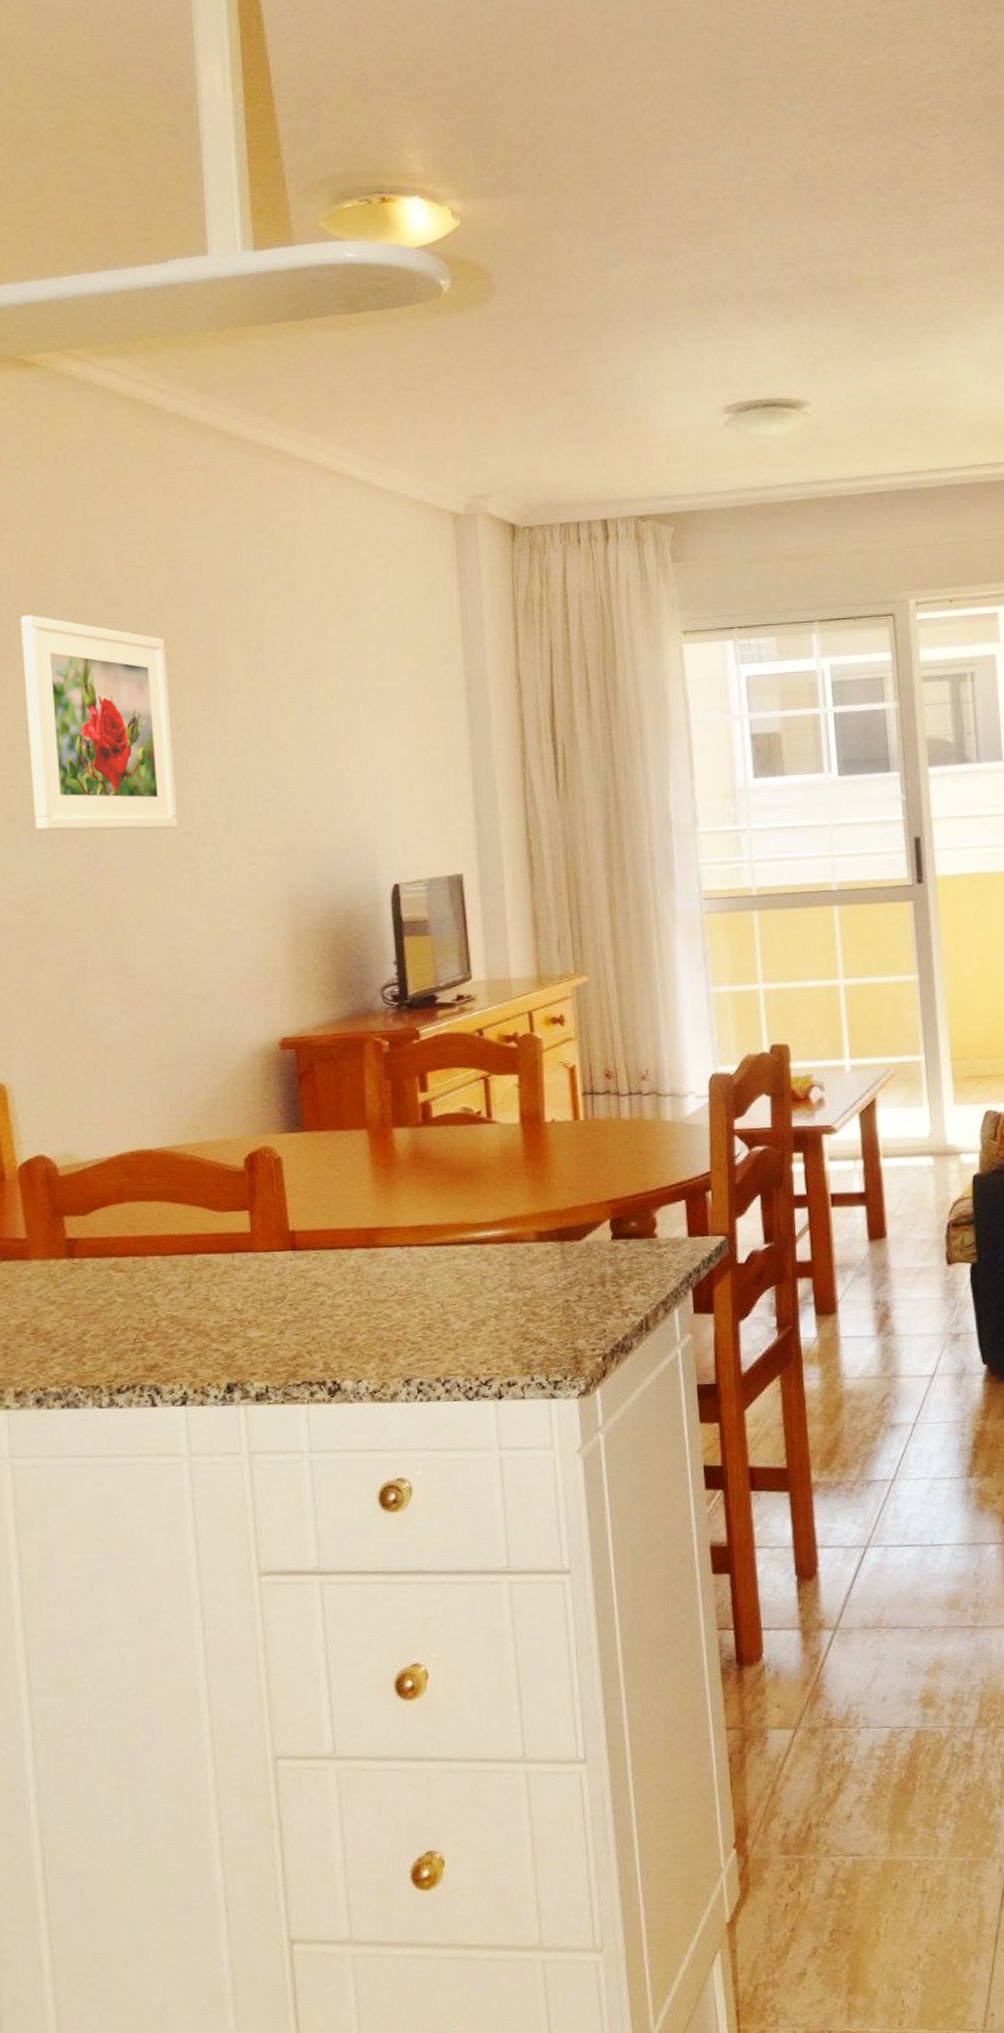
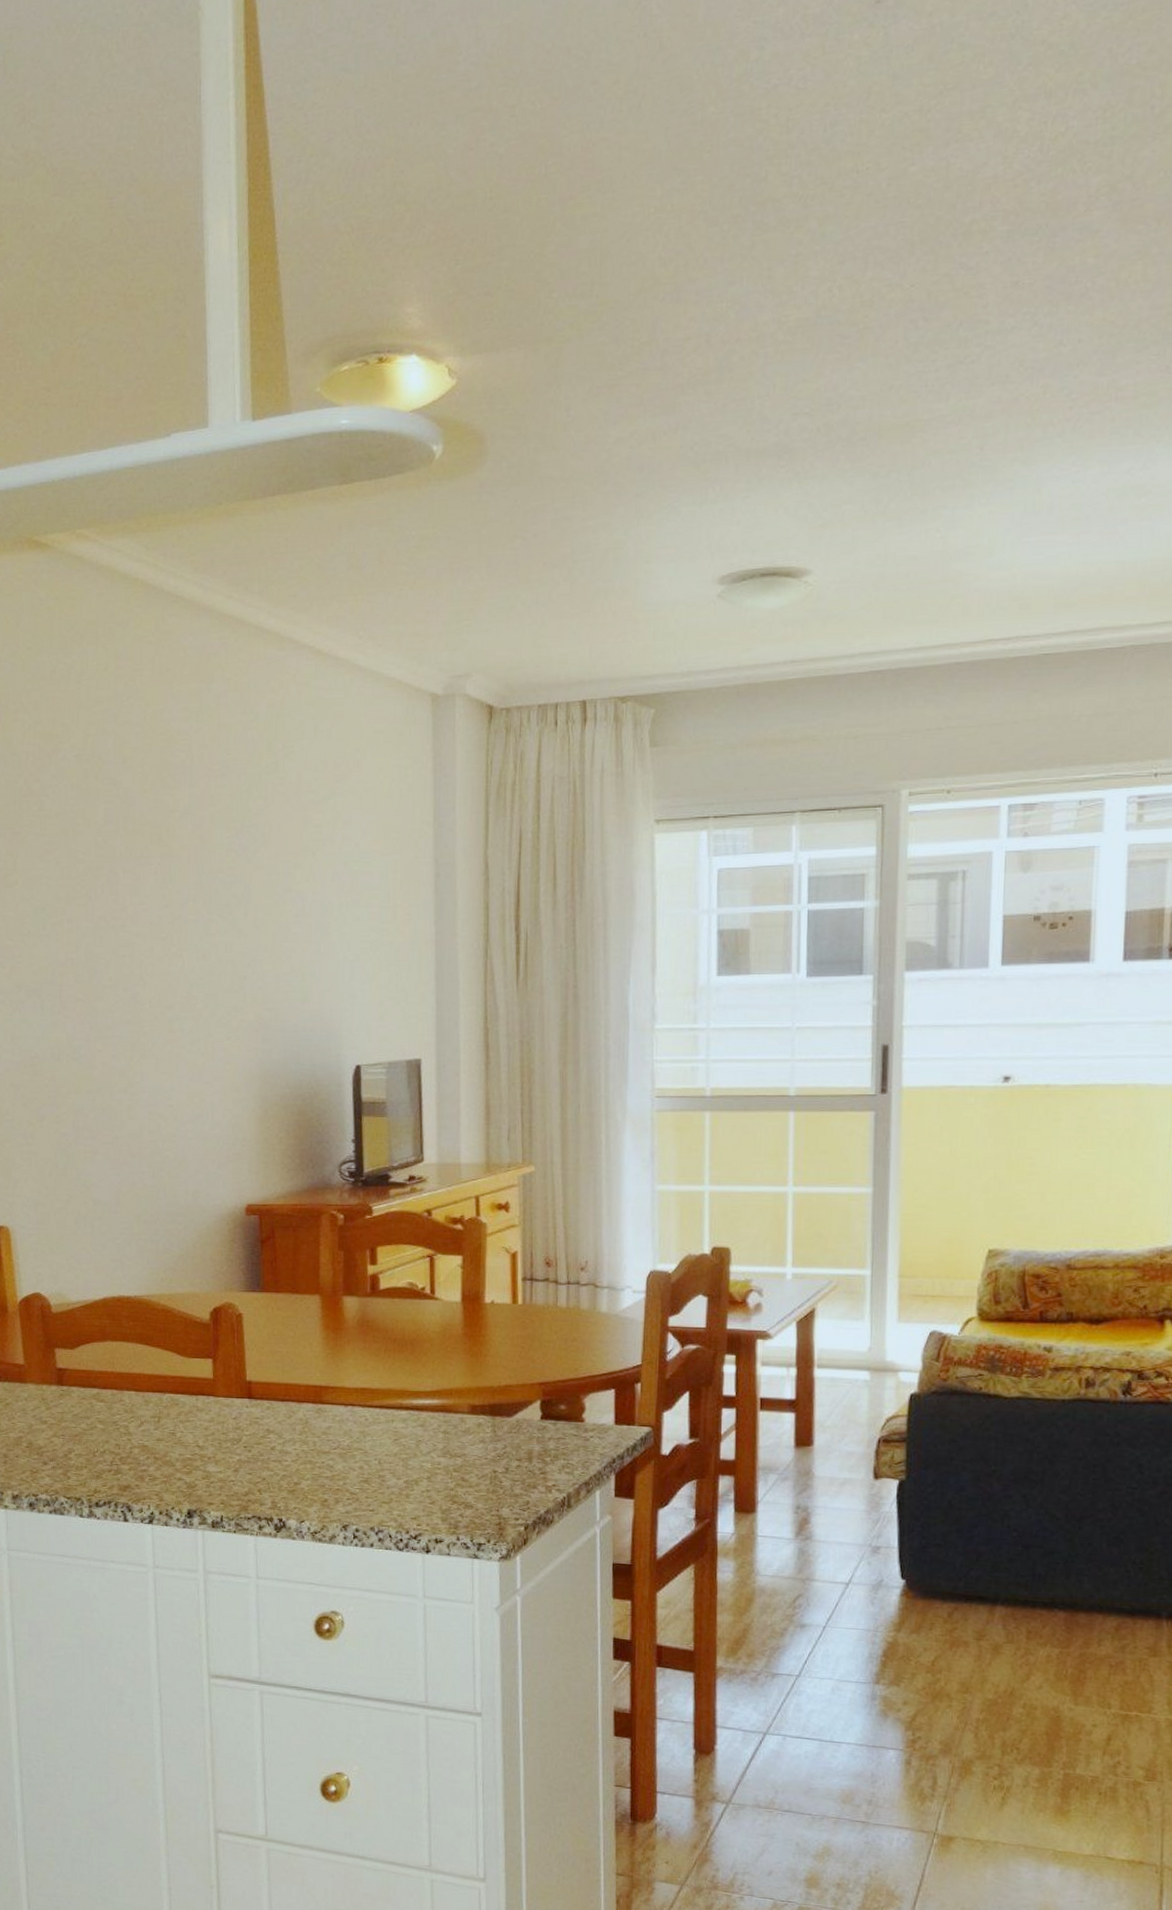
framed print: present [20,615,178,831] -> none [30,793,162,1002]

